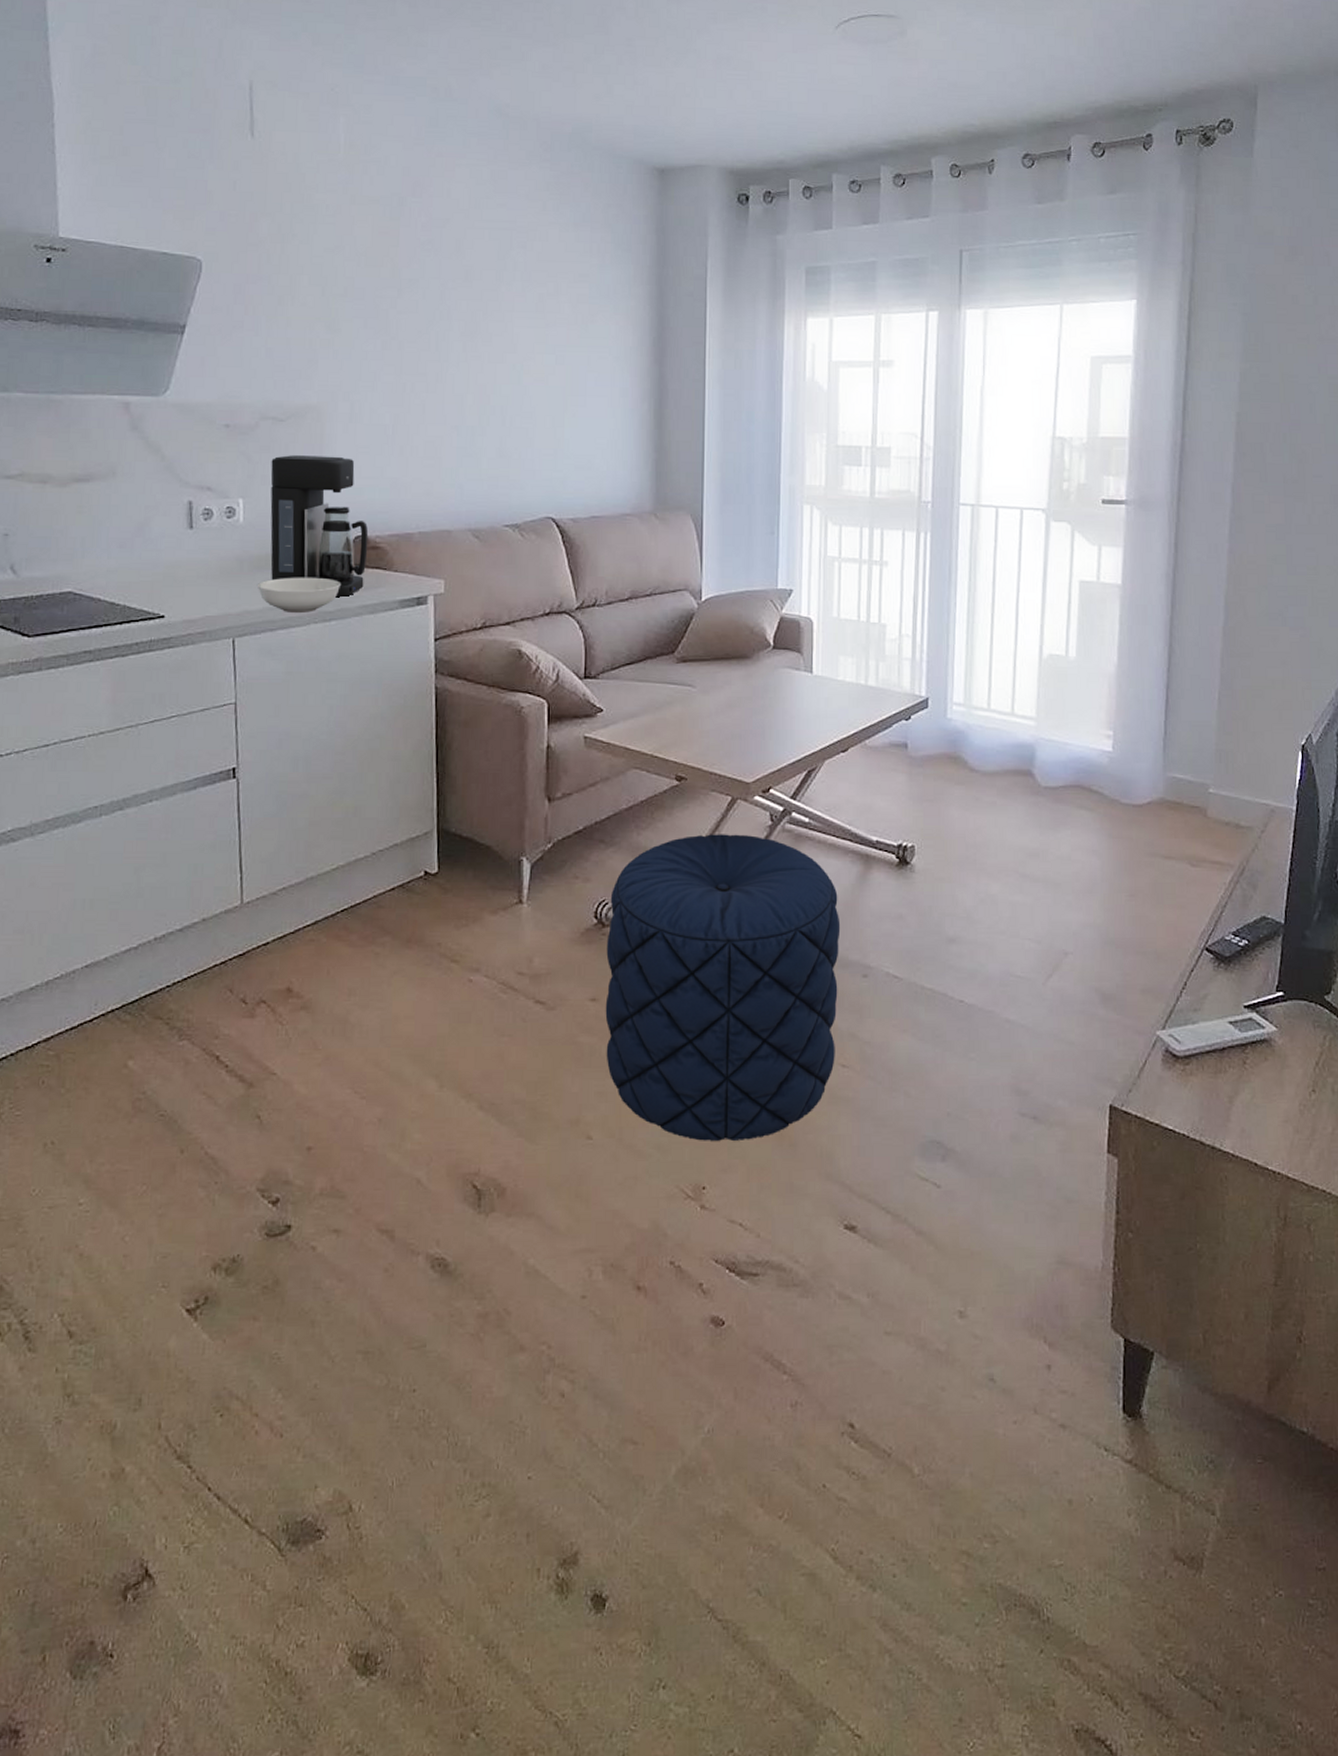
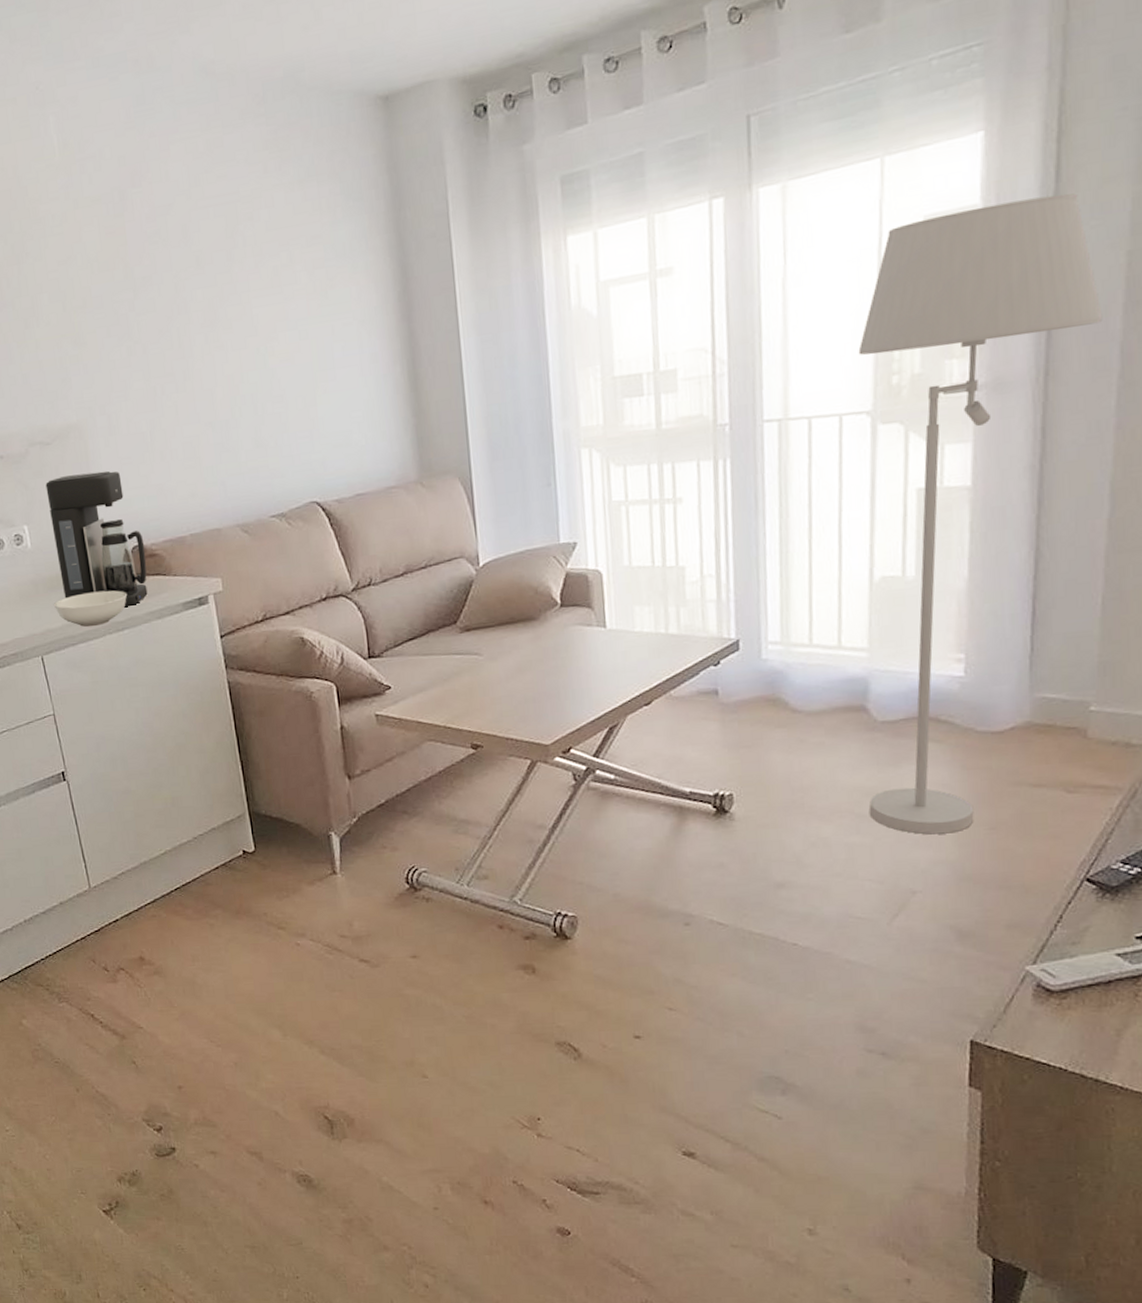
pouf: present [605,834,841,1141] -> none [419,796,661,1079]
floor lamp: none [1031,358,1220,898] -> present [858,193,1103,835]

